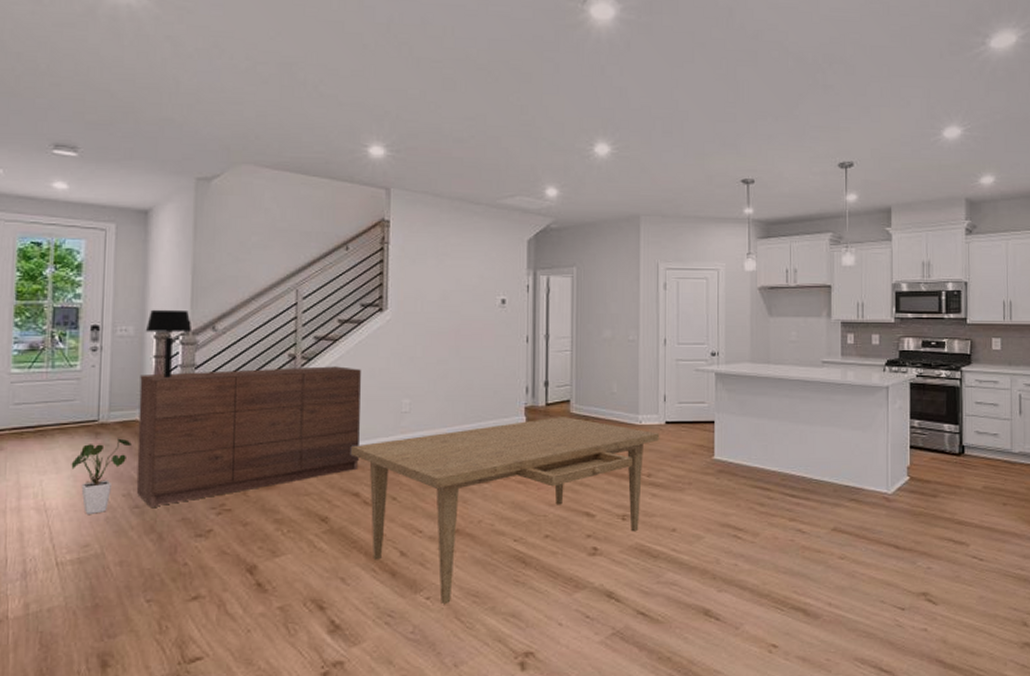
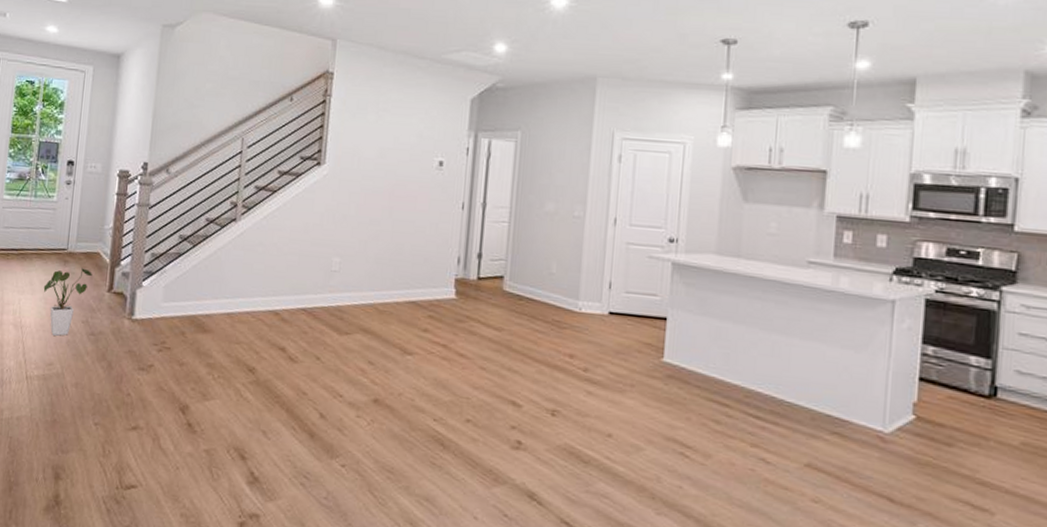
dresser: present [136,366,361,507] -> none [93,210,296,337]
table lamp: present [145,309,193,378] -> none [110,149,150,215]
dining table: present [351,417,660,605] -> none [281,293,602,476]

